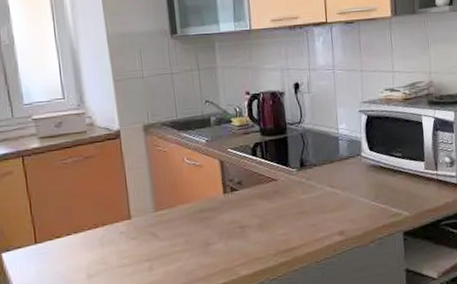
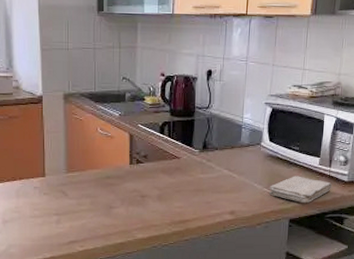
washcloth: none [377,183,442,213] -> present [268,176,332,204]

